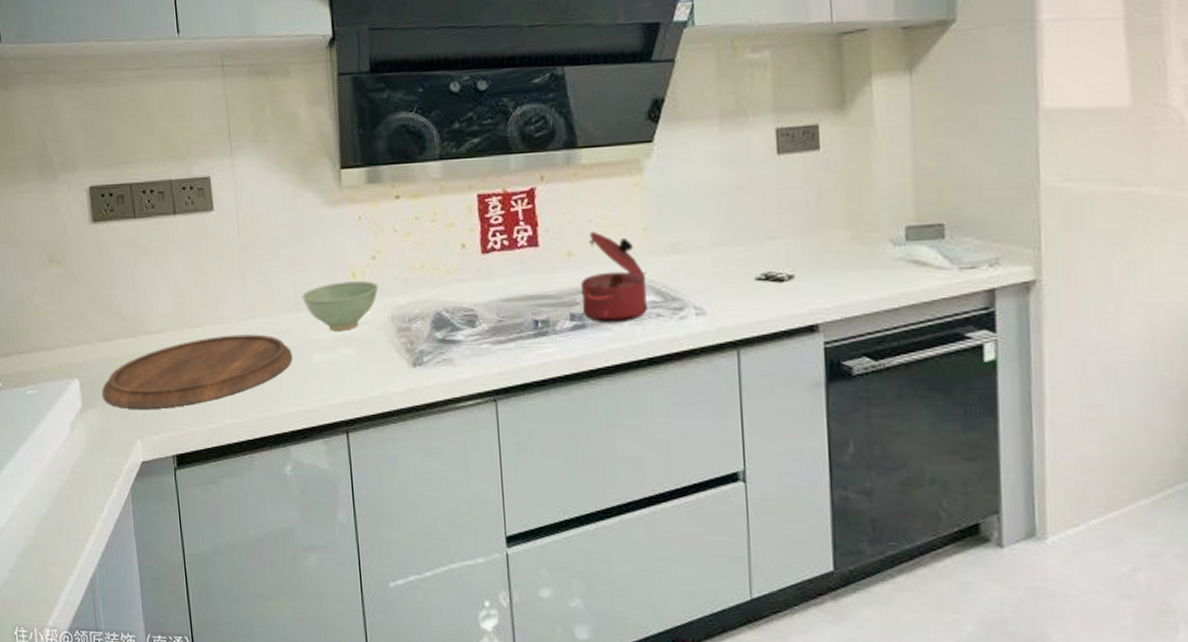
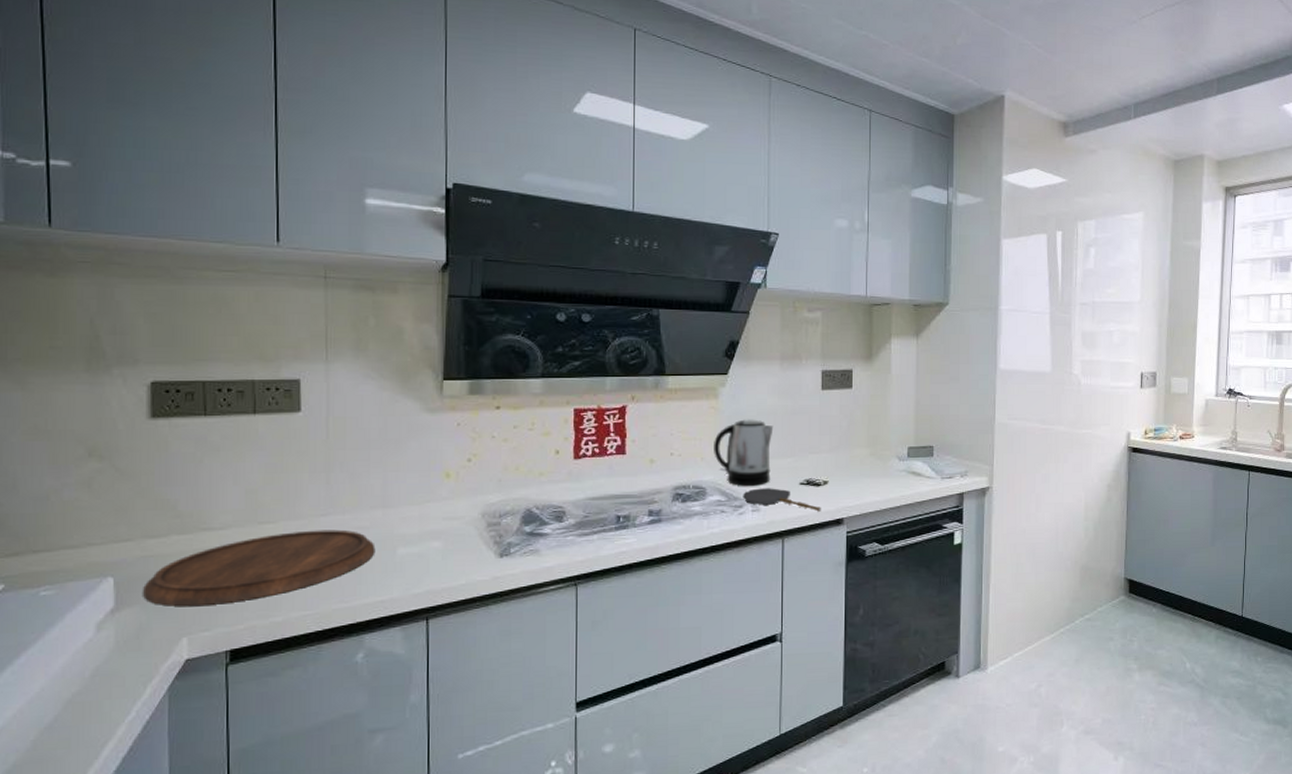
bowl: present [302,281,379,331] -> none [391,481,472,526]
cooking pot: present [580,231,647,324] -> none [659,443,714,519]
kettle: none [642,197,717,283] -> present [714,419,774,486]
spatula: none [682,285,787,315] -> present [743,488,821,512]

